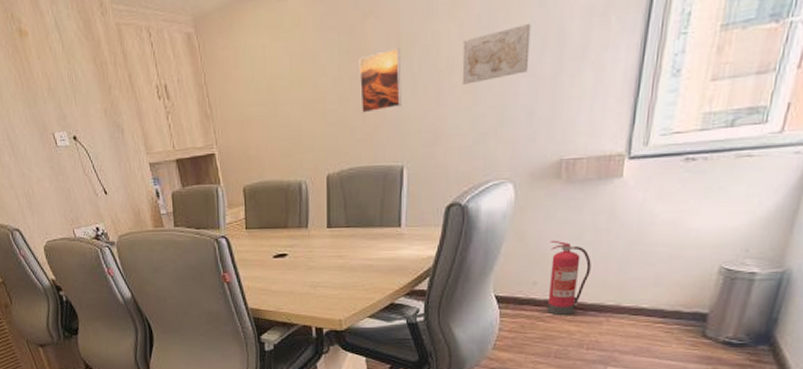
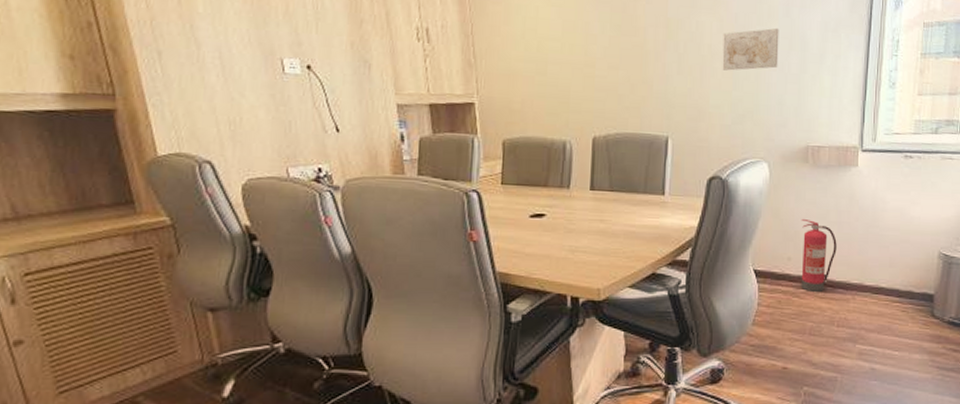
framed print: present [359,48,402,113] -> none [629,30,669,84]

